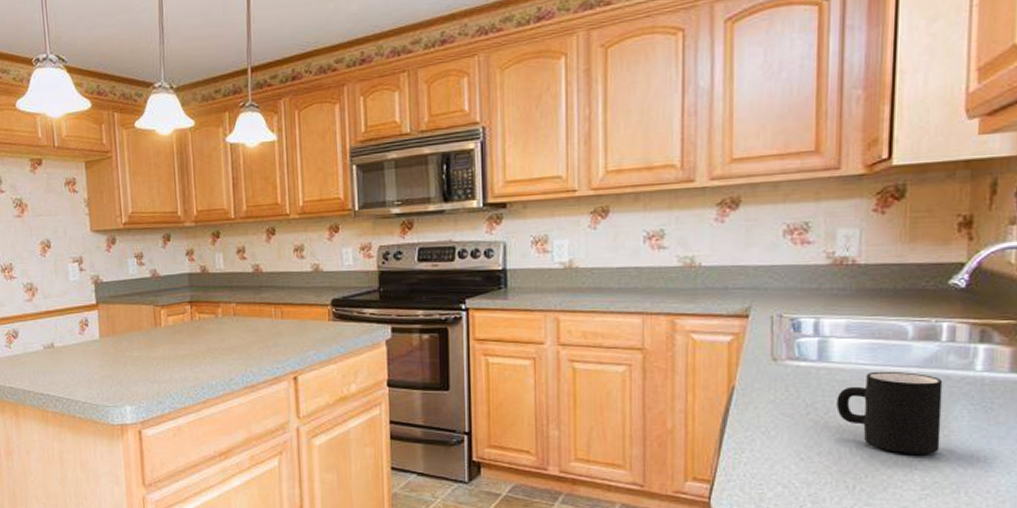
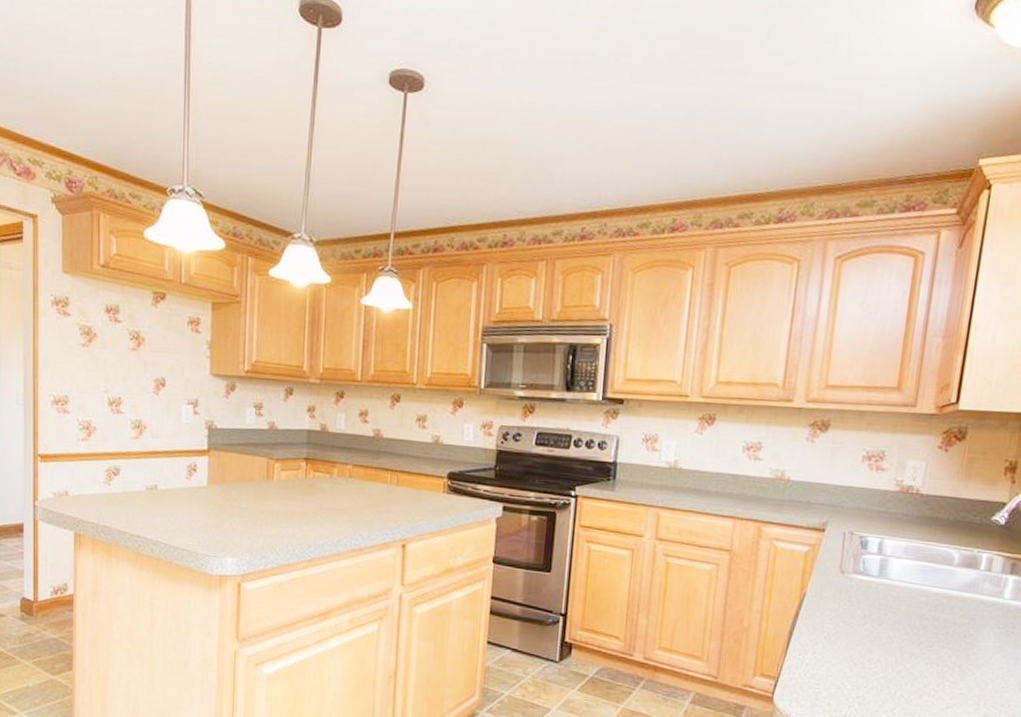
mug: present [836,371,943,454] -> none [889,591,978,669]

